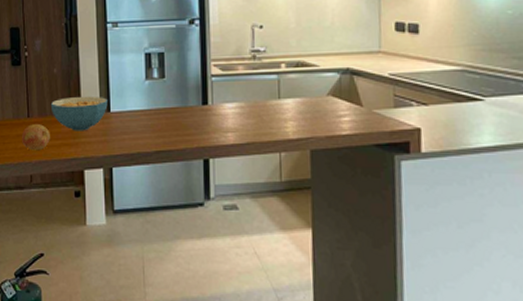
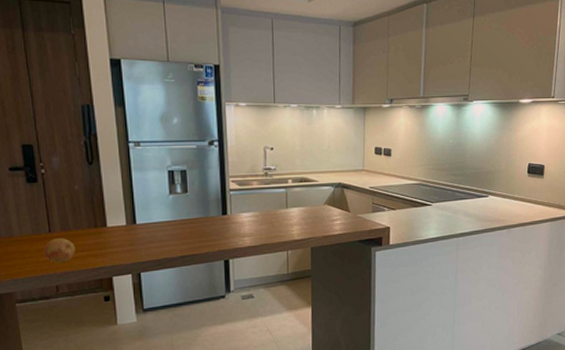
cereal bowl: present [50,96,108,131] -> none [73,210,133,243]

